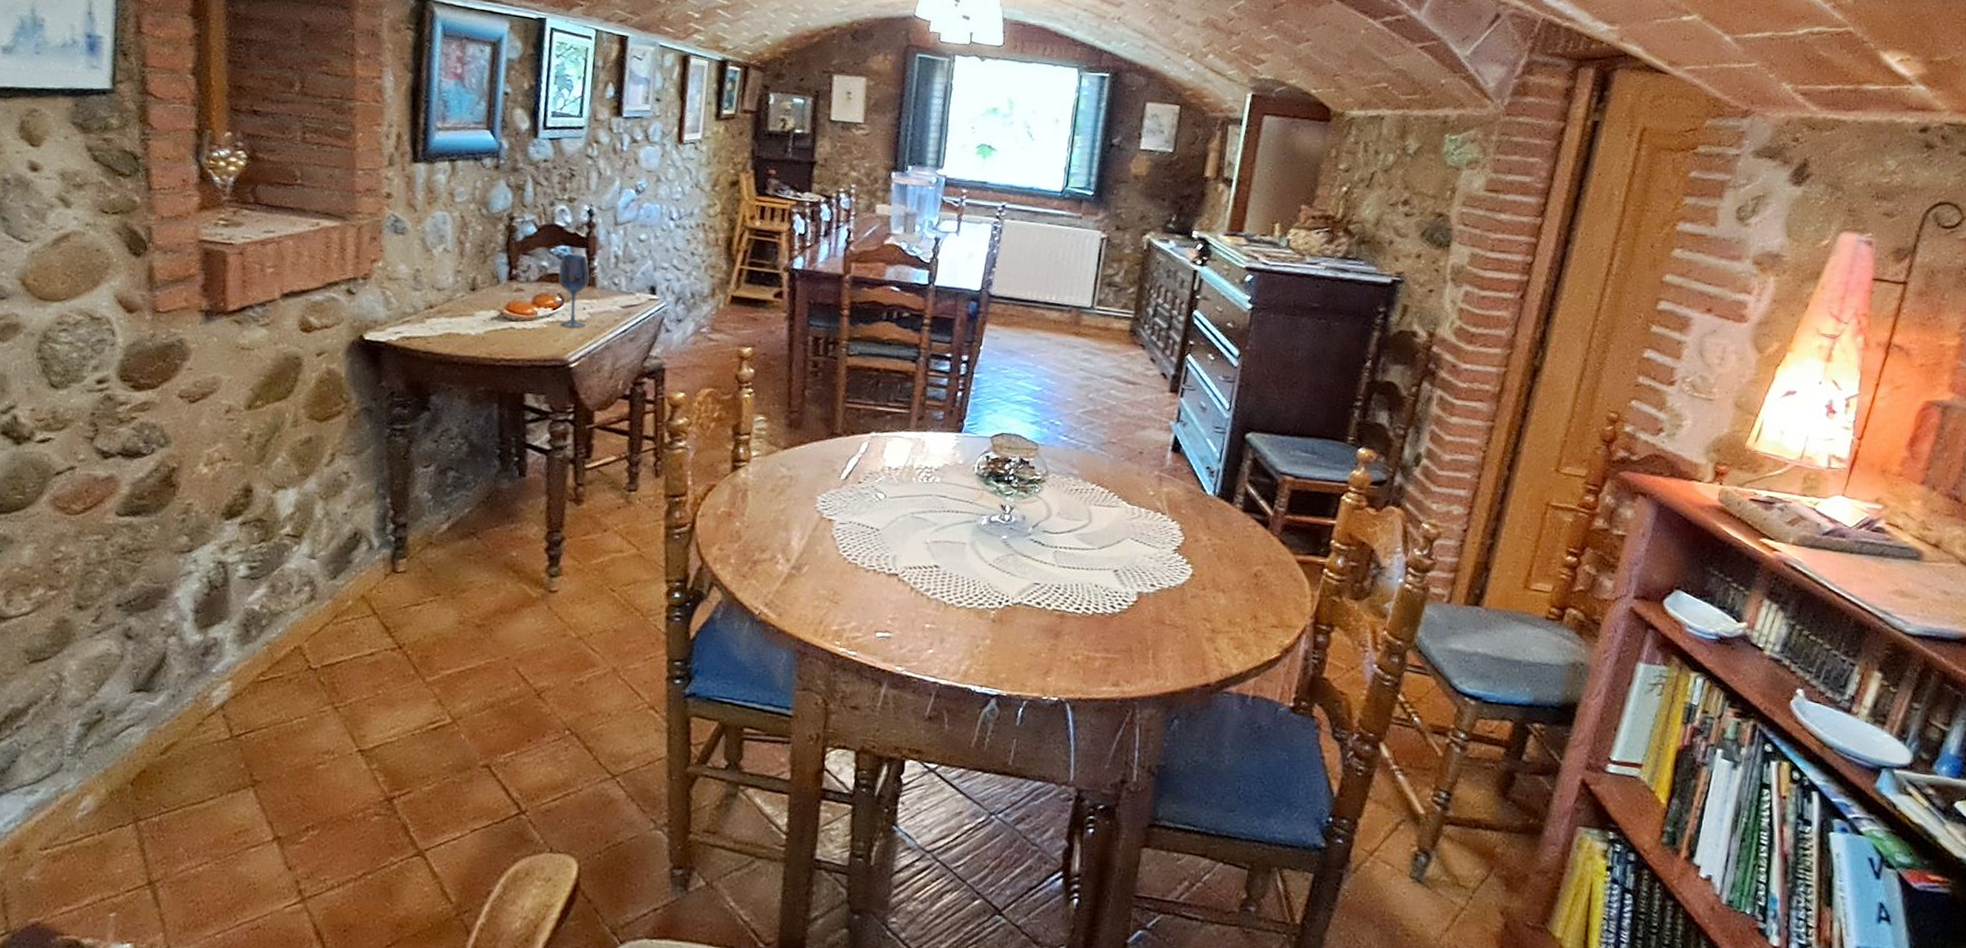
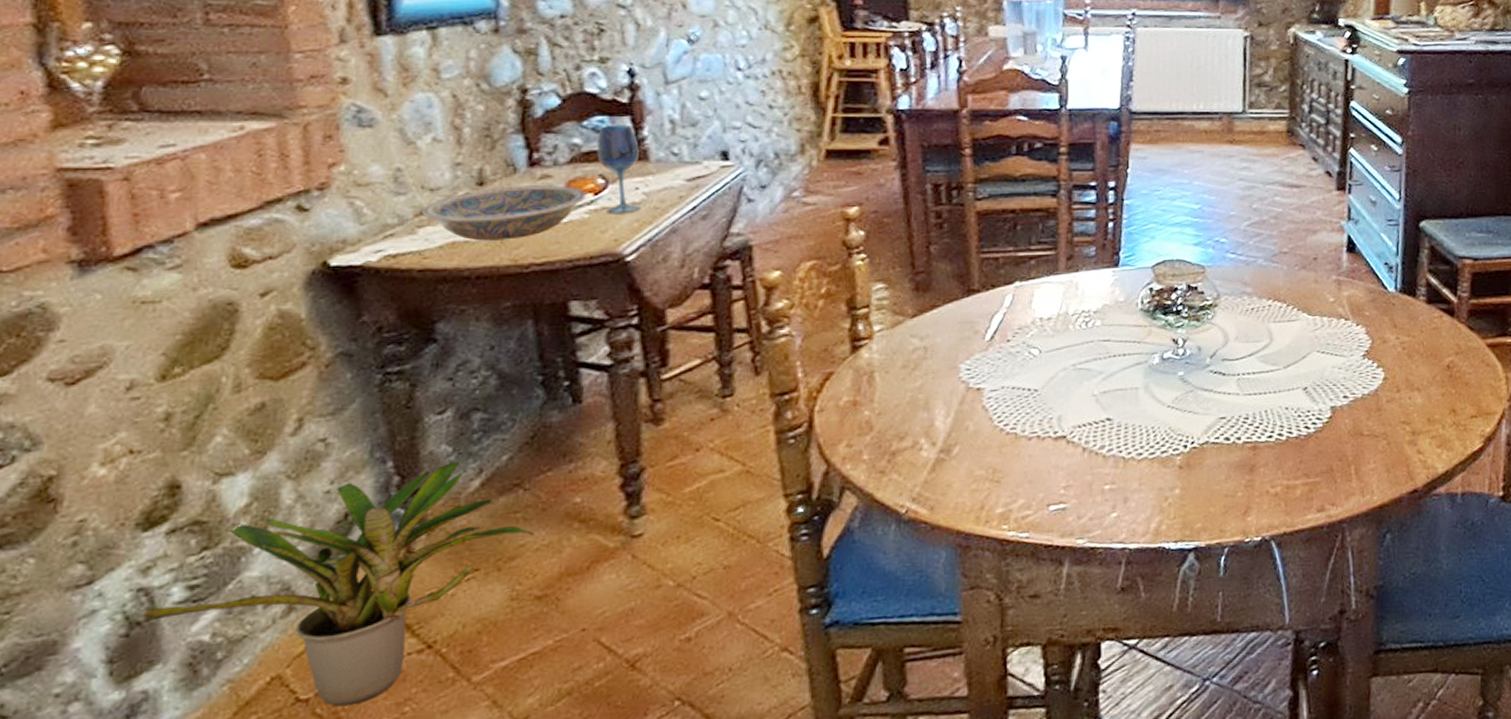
potted plant: none [219,506,481,680] -> present [142,461,535,707]
ceramic bowl: none [430,294,547,338] -> present [422,185,586,241]

